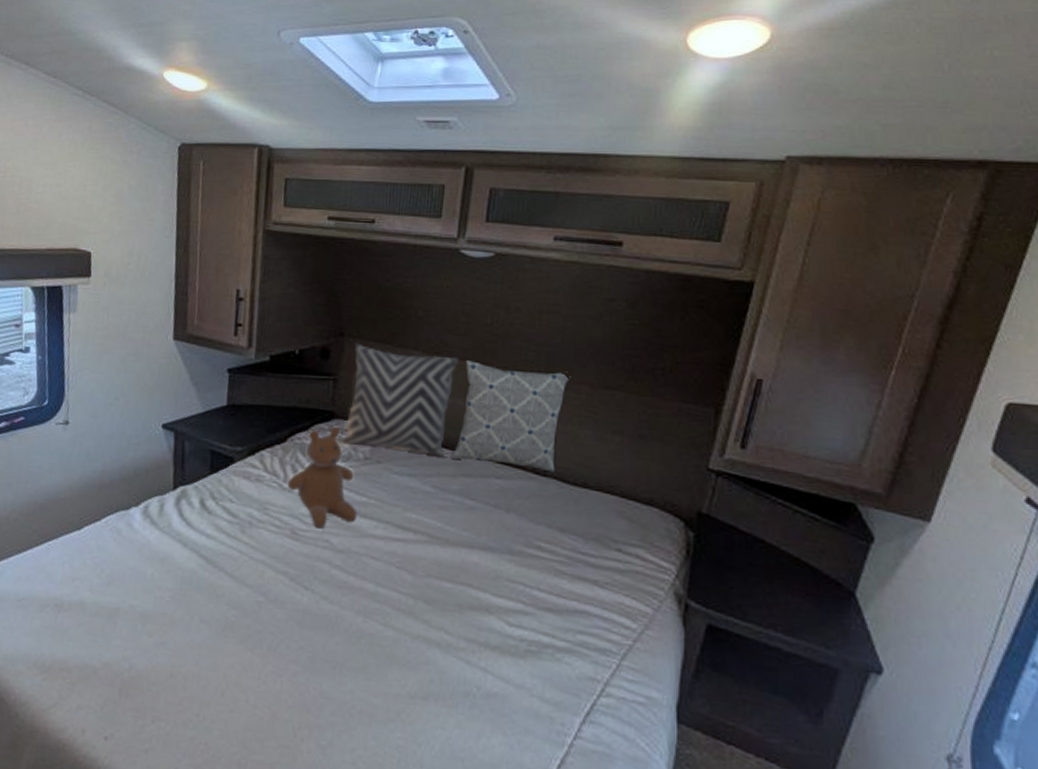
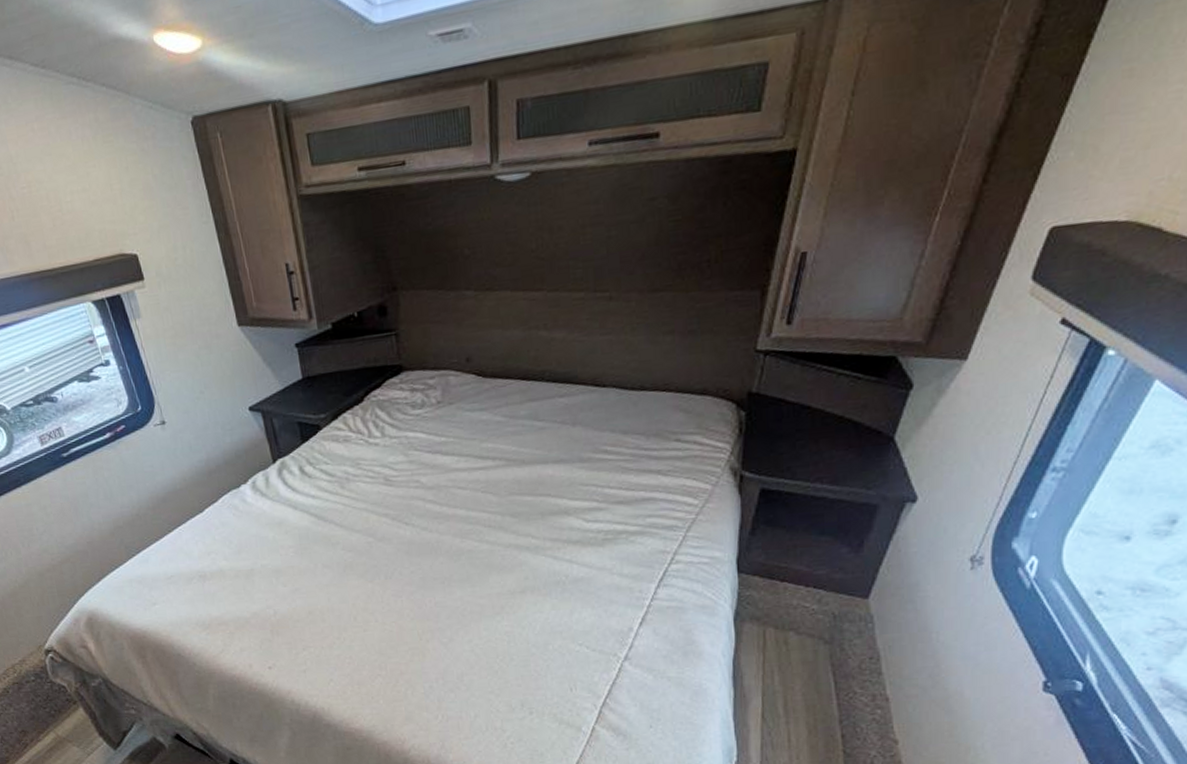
teddy bear: present [287,427,358,529] -> none [372,379,440,472]
pillow: present [341,343,459,456] -> none [409,288,511,394]
pillow: present [450,360,571,473] -> none [515,282,620,389]

